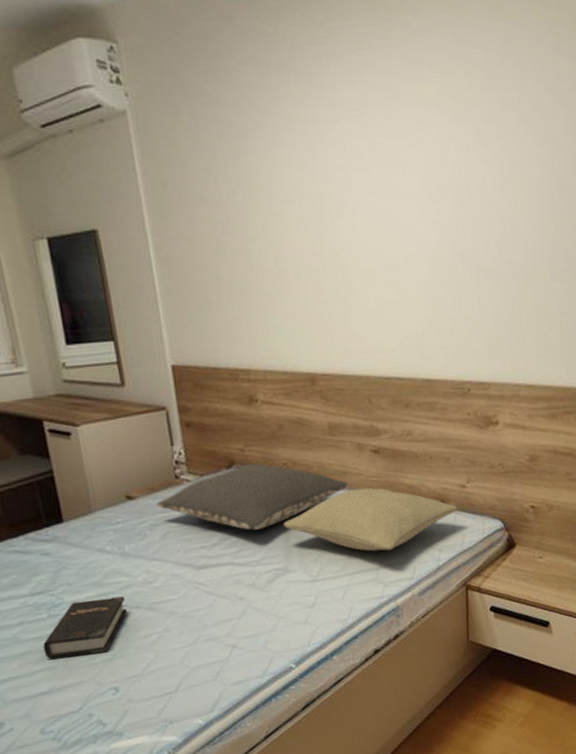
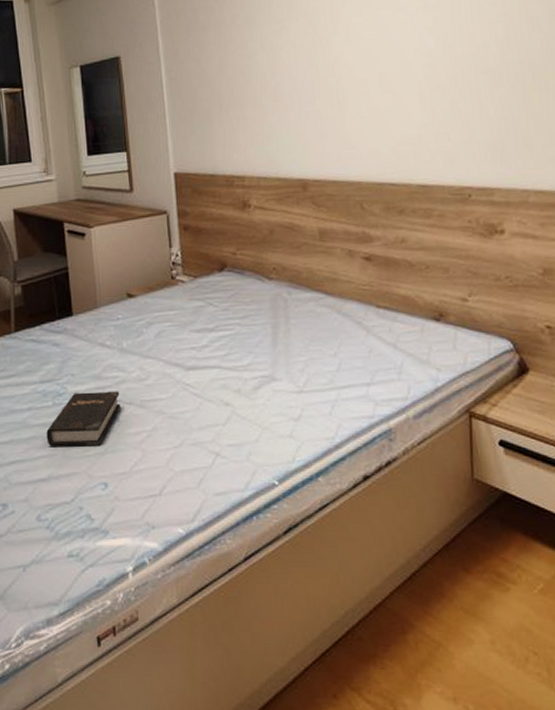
pillow: present [156,464,350,530] -> none [153,267,339,334]
pillow: present [283,487,458,552] -> none [271,296,459,366]

